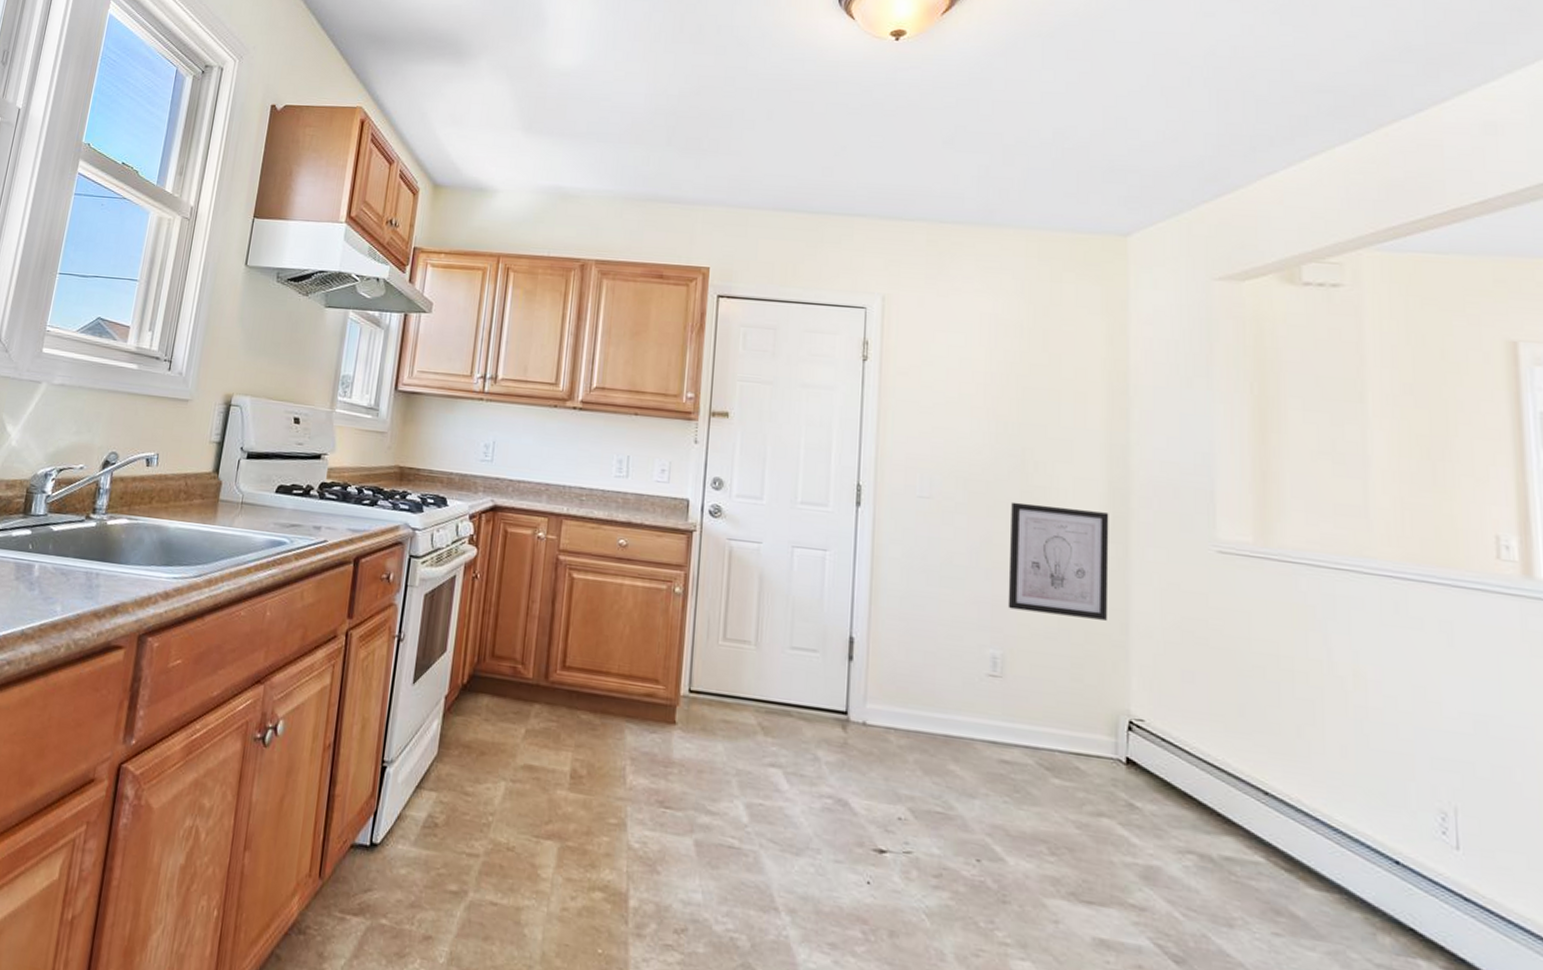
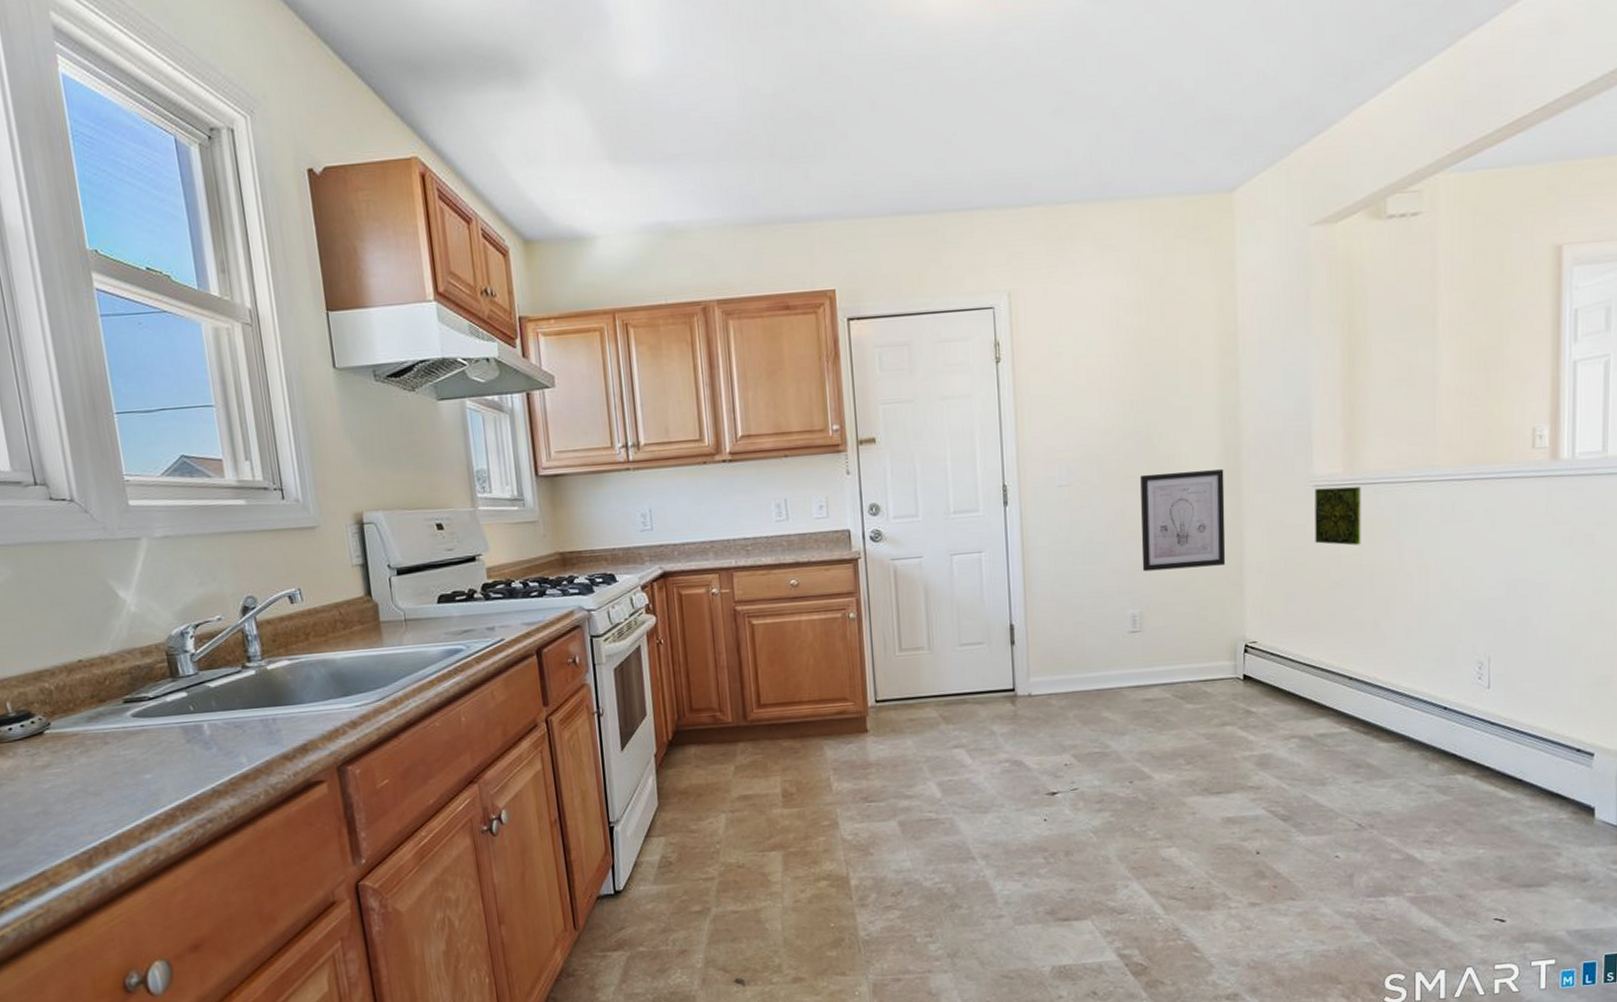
decorative tile: none [1218,555,1278,631] -> present [1315,486,1361,546]

